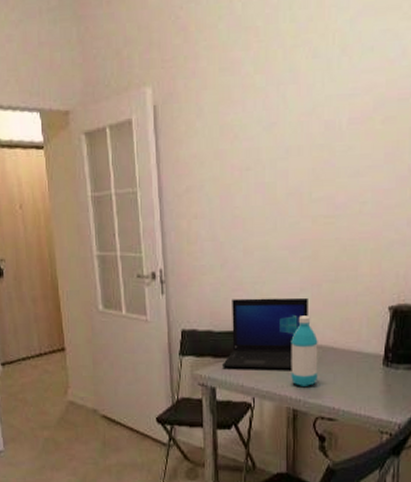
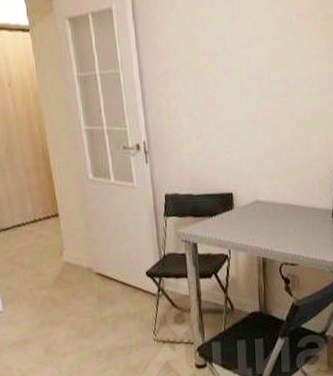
laptop: present [221,297,308,370] -> none [201,164,272,226]
water bottle: present [291,315,318,386] -> none [258,179,281,238]

